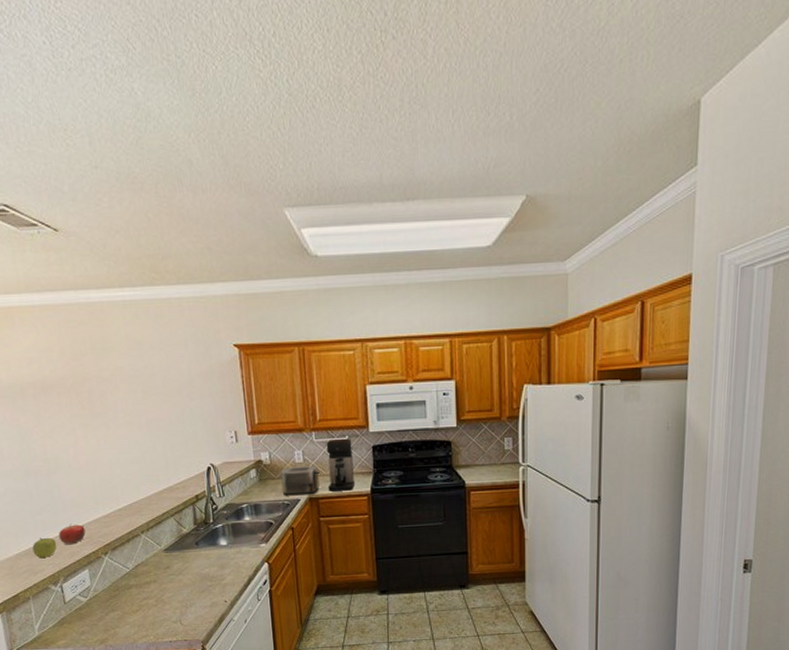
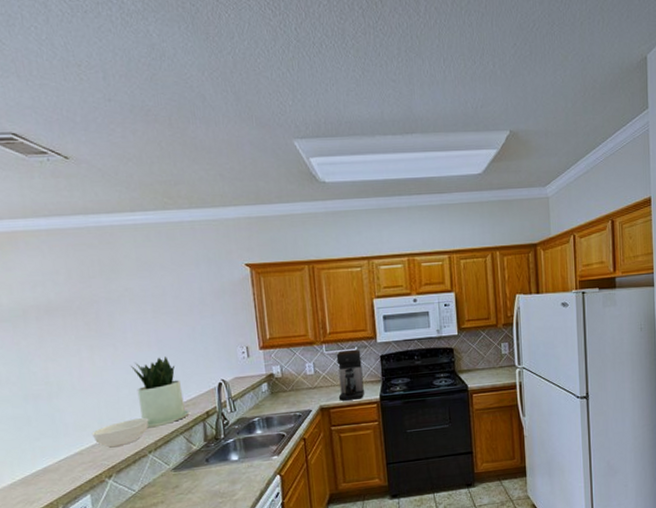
fruit: present [32,537,57,559] -> none [28,463,57,487]
fruit: present [58,523,86,545] -> none [58,447,89,471]
bowl: none [87,498,141,526] -> present [91,418,149,448]
planter: none [123,438,180,509] -> present [131,357,190,428]
toaster: present [281,466,320,496] -> none [292,377,331,408]

